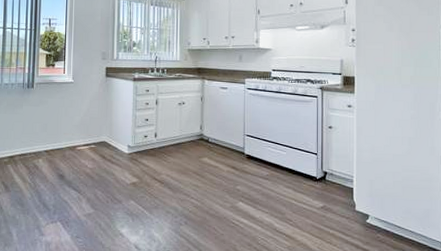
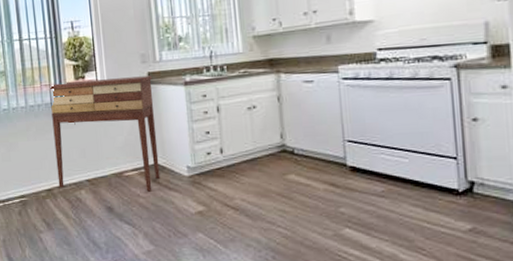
console table: none [20,68,110,164] -> present [48,75,161,192]

